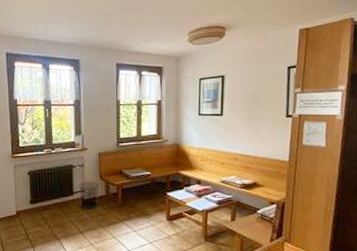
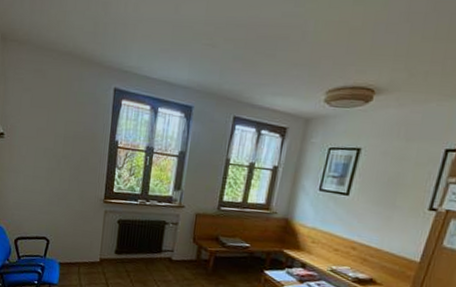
waste bin: present [78,181,99,209] -> none [167,241,191,272]

